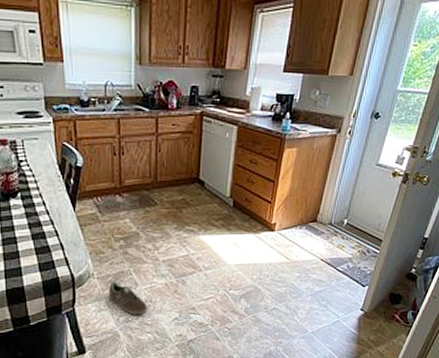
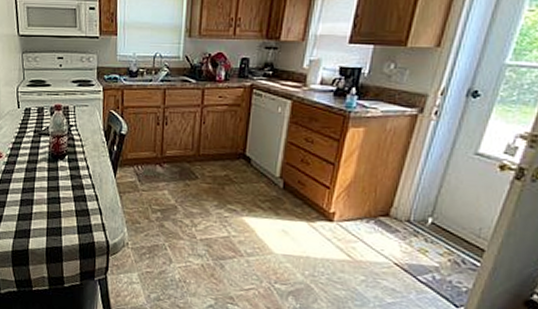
sneaker: present [108,280,148,315] -> none [141,253,181,295]

